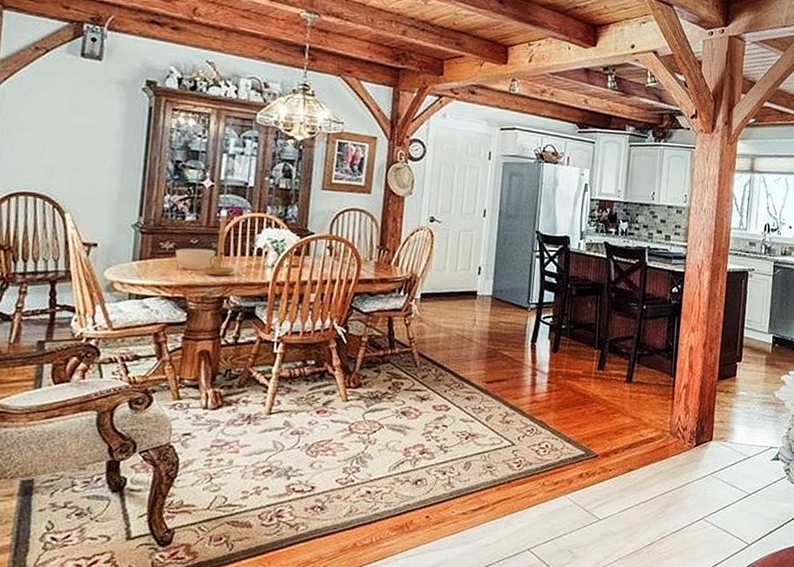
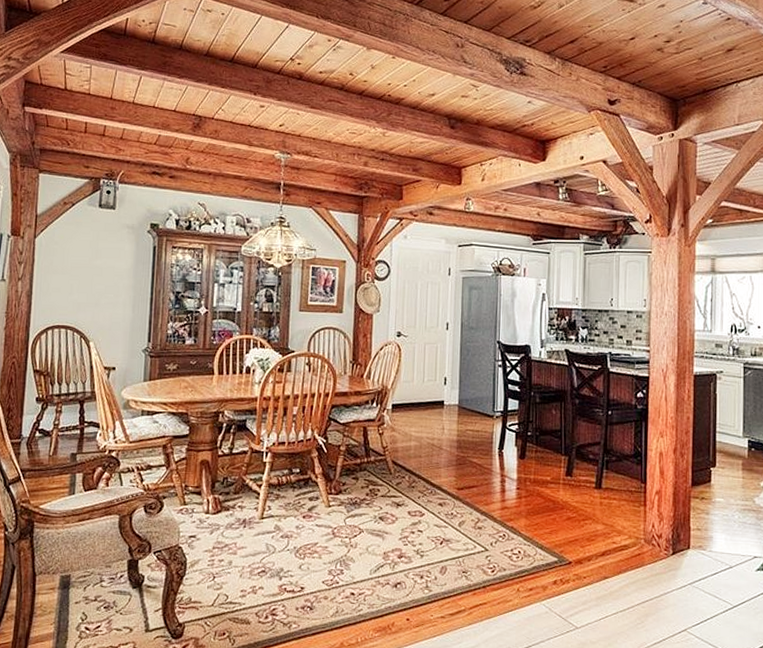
bowl: present [175,248,217,271] -> none [178,368,212,389]
candle holder: present [203,209,234,276] -> none [201,333,227,393]

